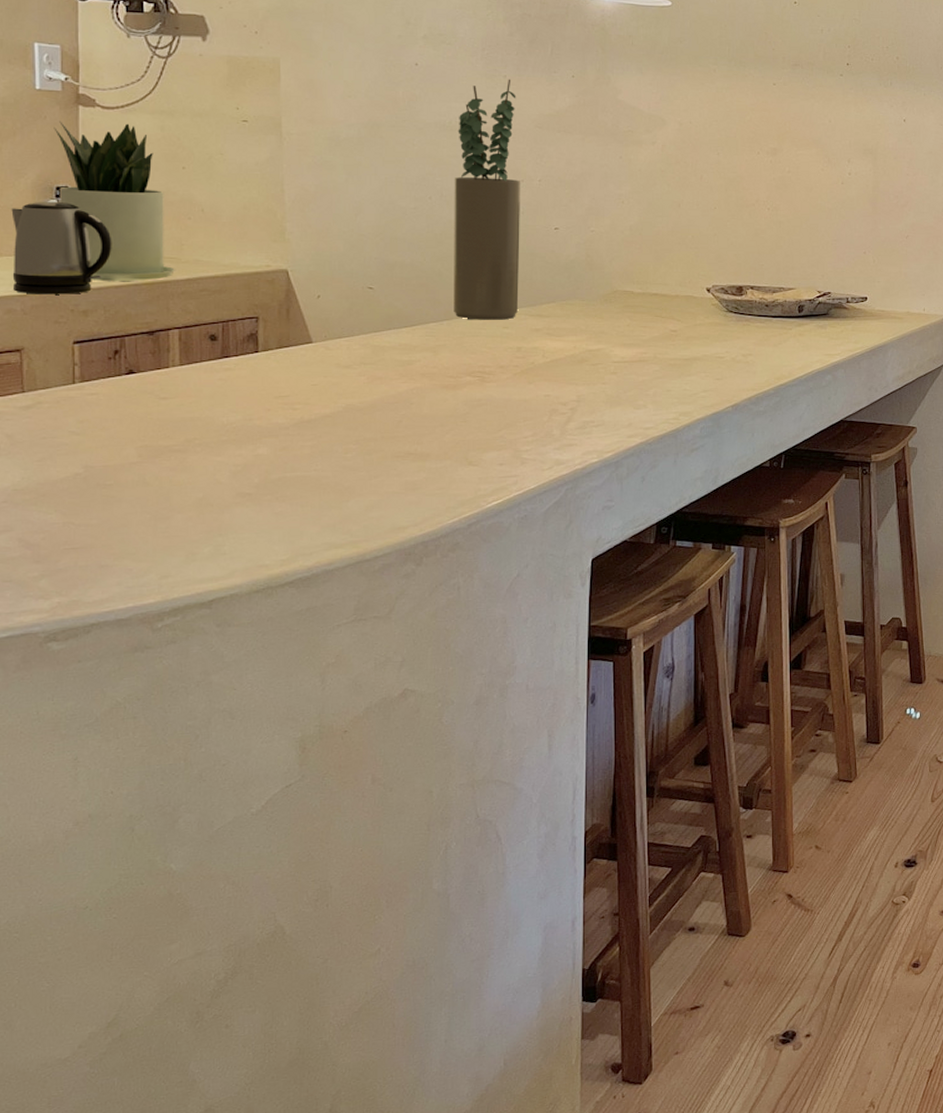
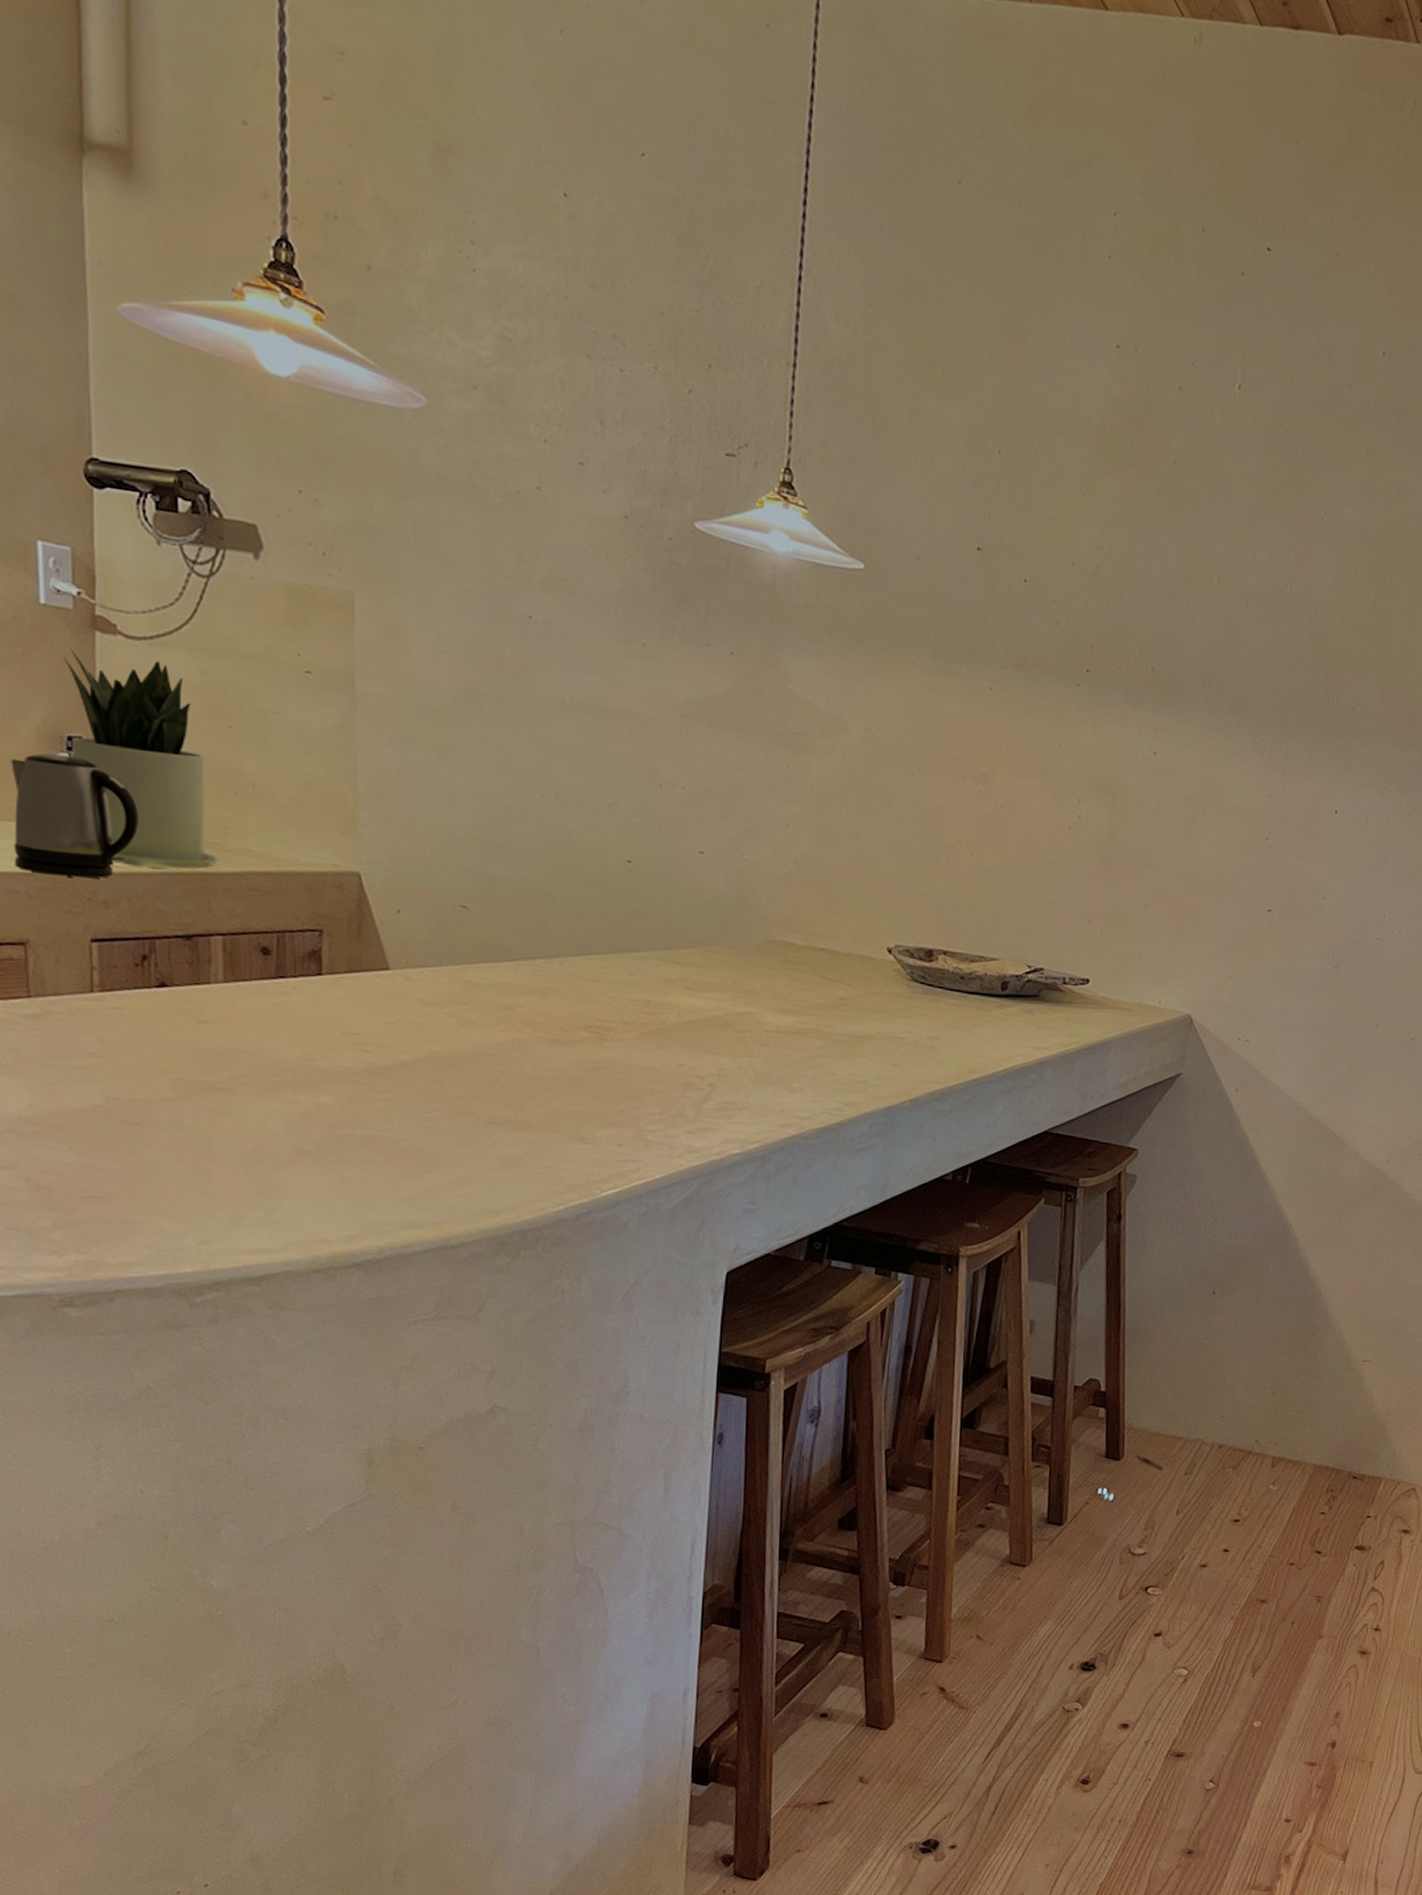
vase: present [454,79,521,320] -> none [568,648,659,964]

